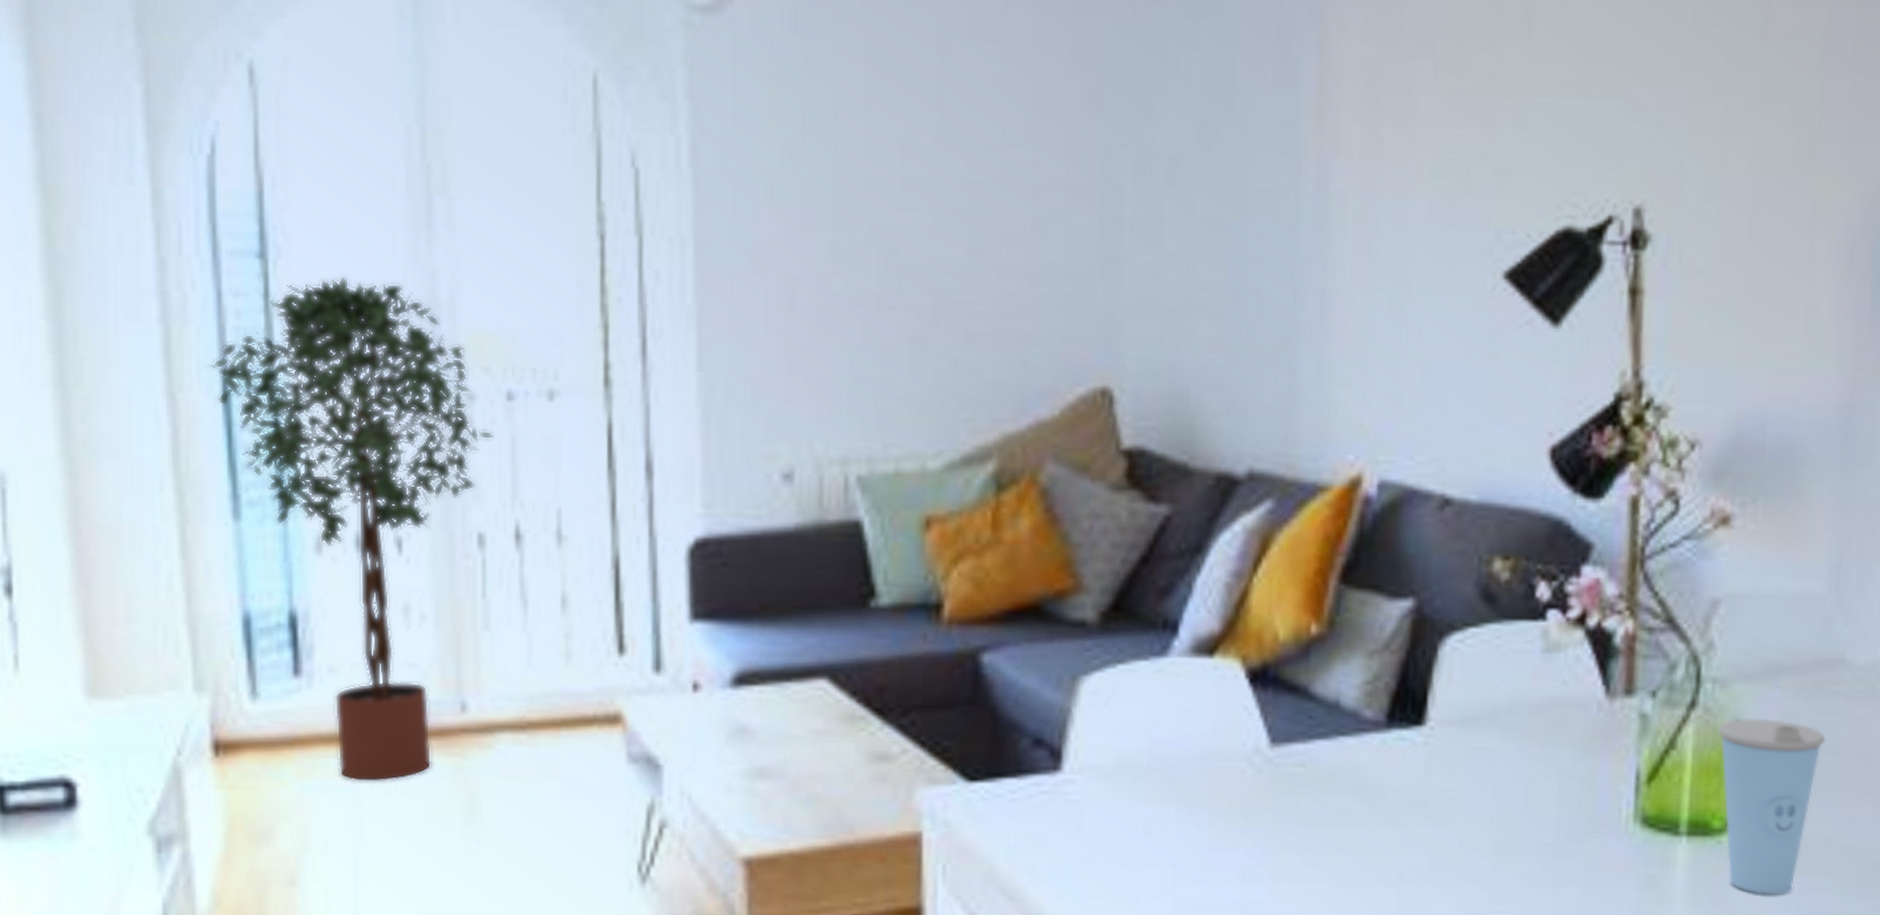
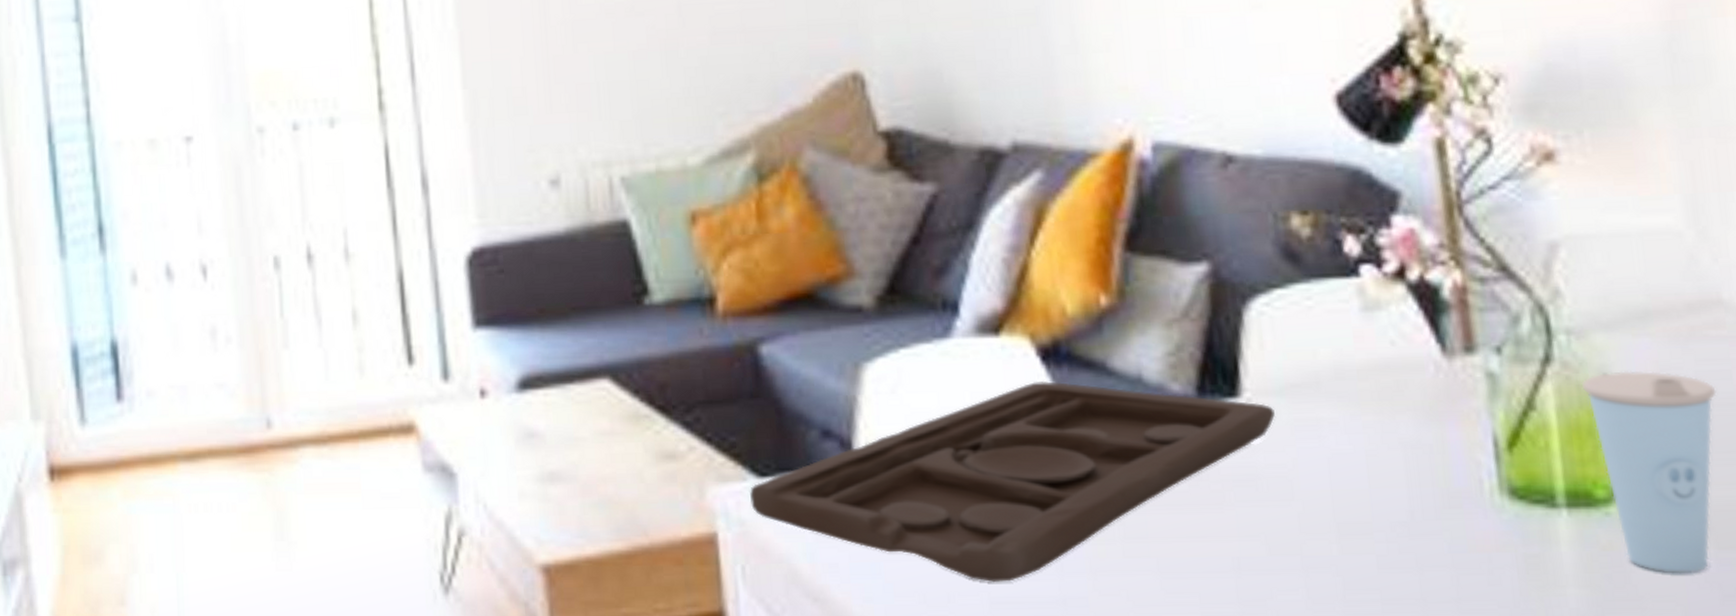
potted tree: present [208,276,493,781] -> none [35,31,283,500]
decorative tray: none [958,702,1453,886] -> present [750,381,1275,582]

